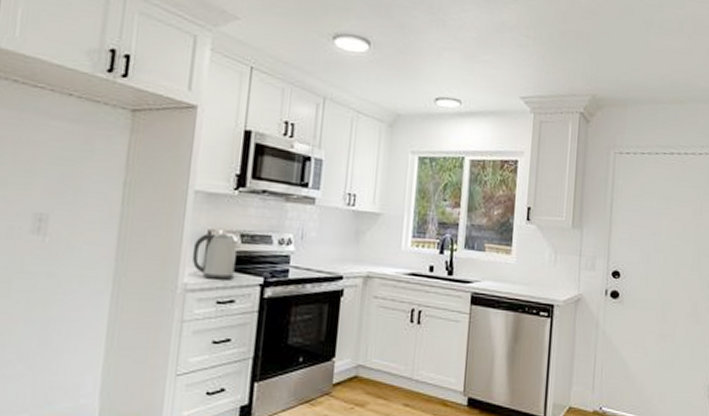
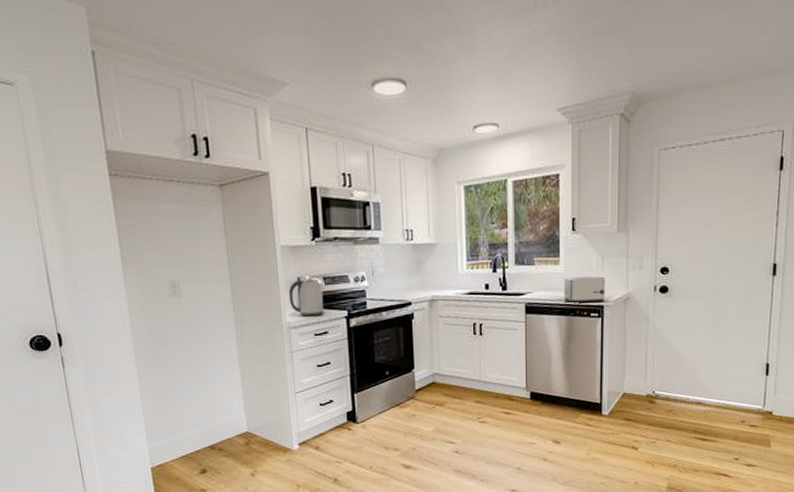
toaster: none [513,269,558,301] -> present [564,276,606,304]

